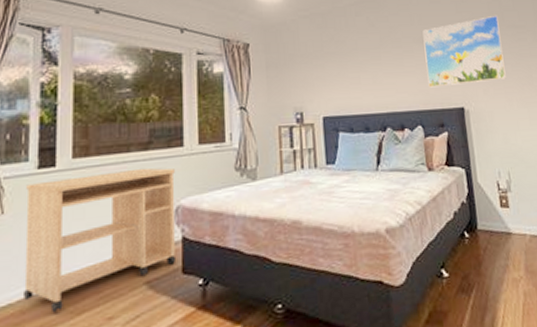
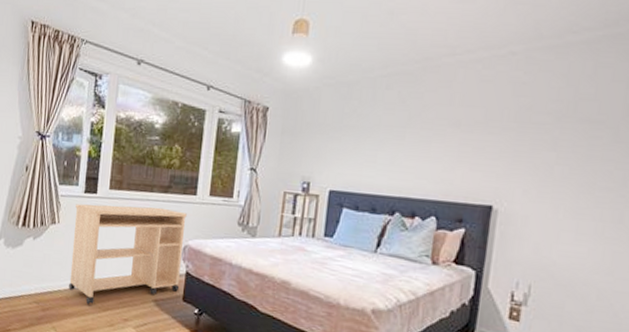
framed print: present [422,15,506,88] -> none [454,103,569,182]

